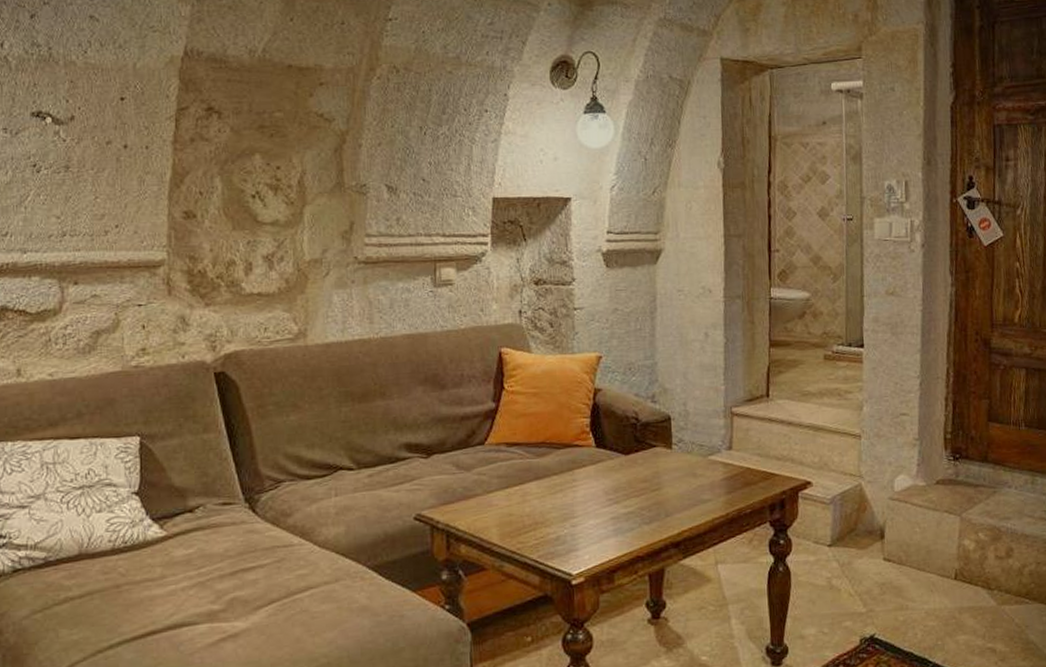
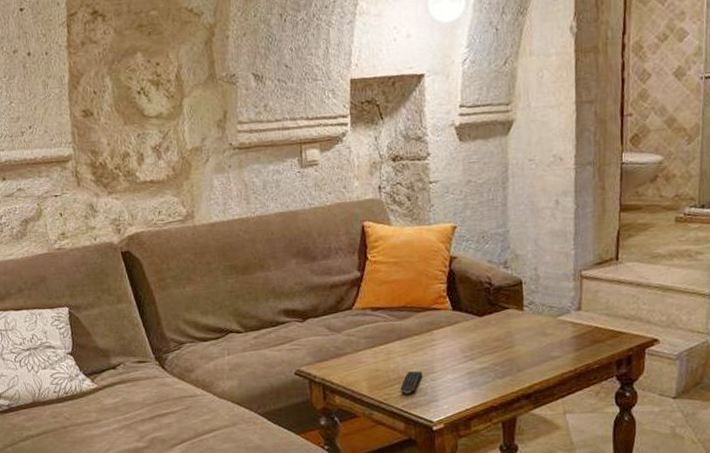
remote control: none [536,515,562,543] -> present [400,371,423,394]

